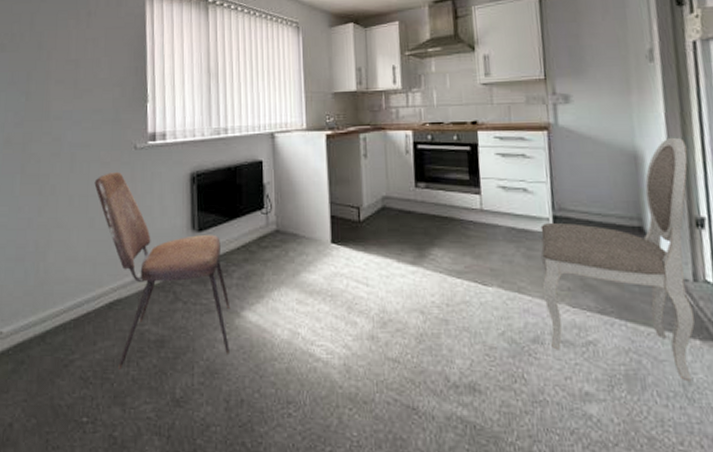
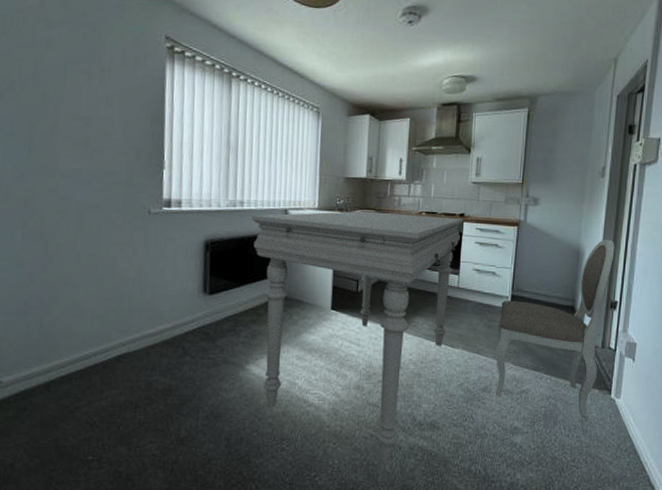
dining chair: present [94,171,231,370] -> none [104,234,236,415]
dining table: none [236,126,477,438] -> present [251,211,464,464]

